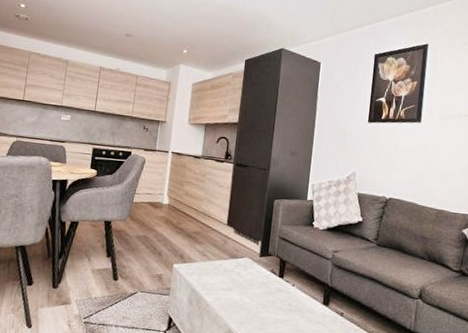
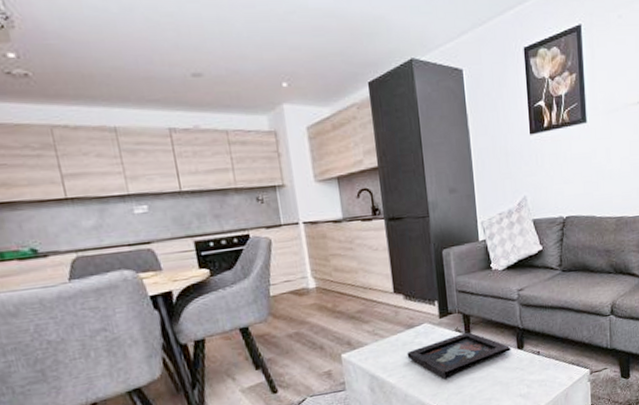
decorative tray: none [225,275,317,313] -> present [406,331,511,379]

